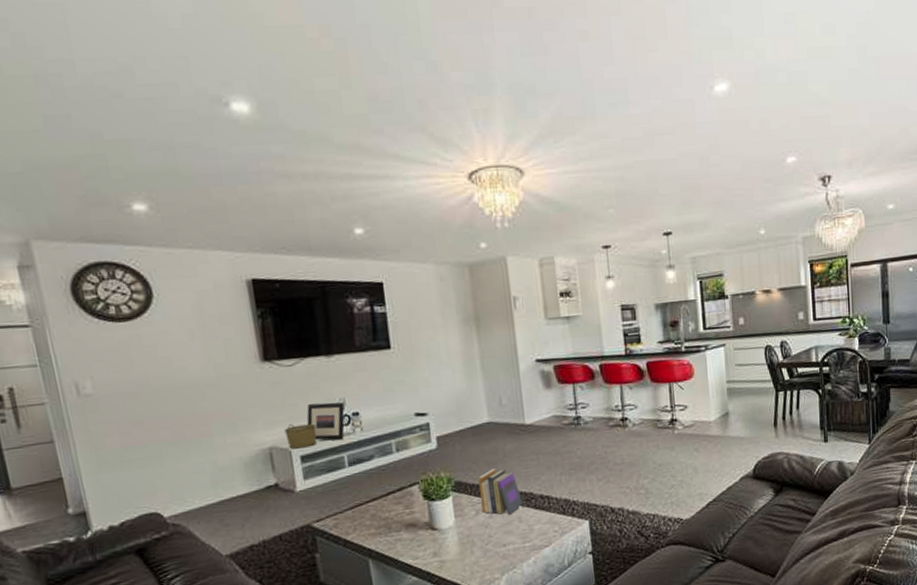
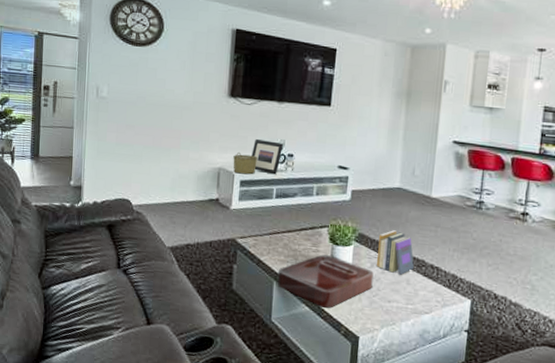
decorative tray: none [371,513,483,573] -> present [277,254,374,308]

